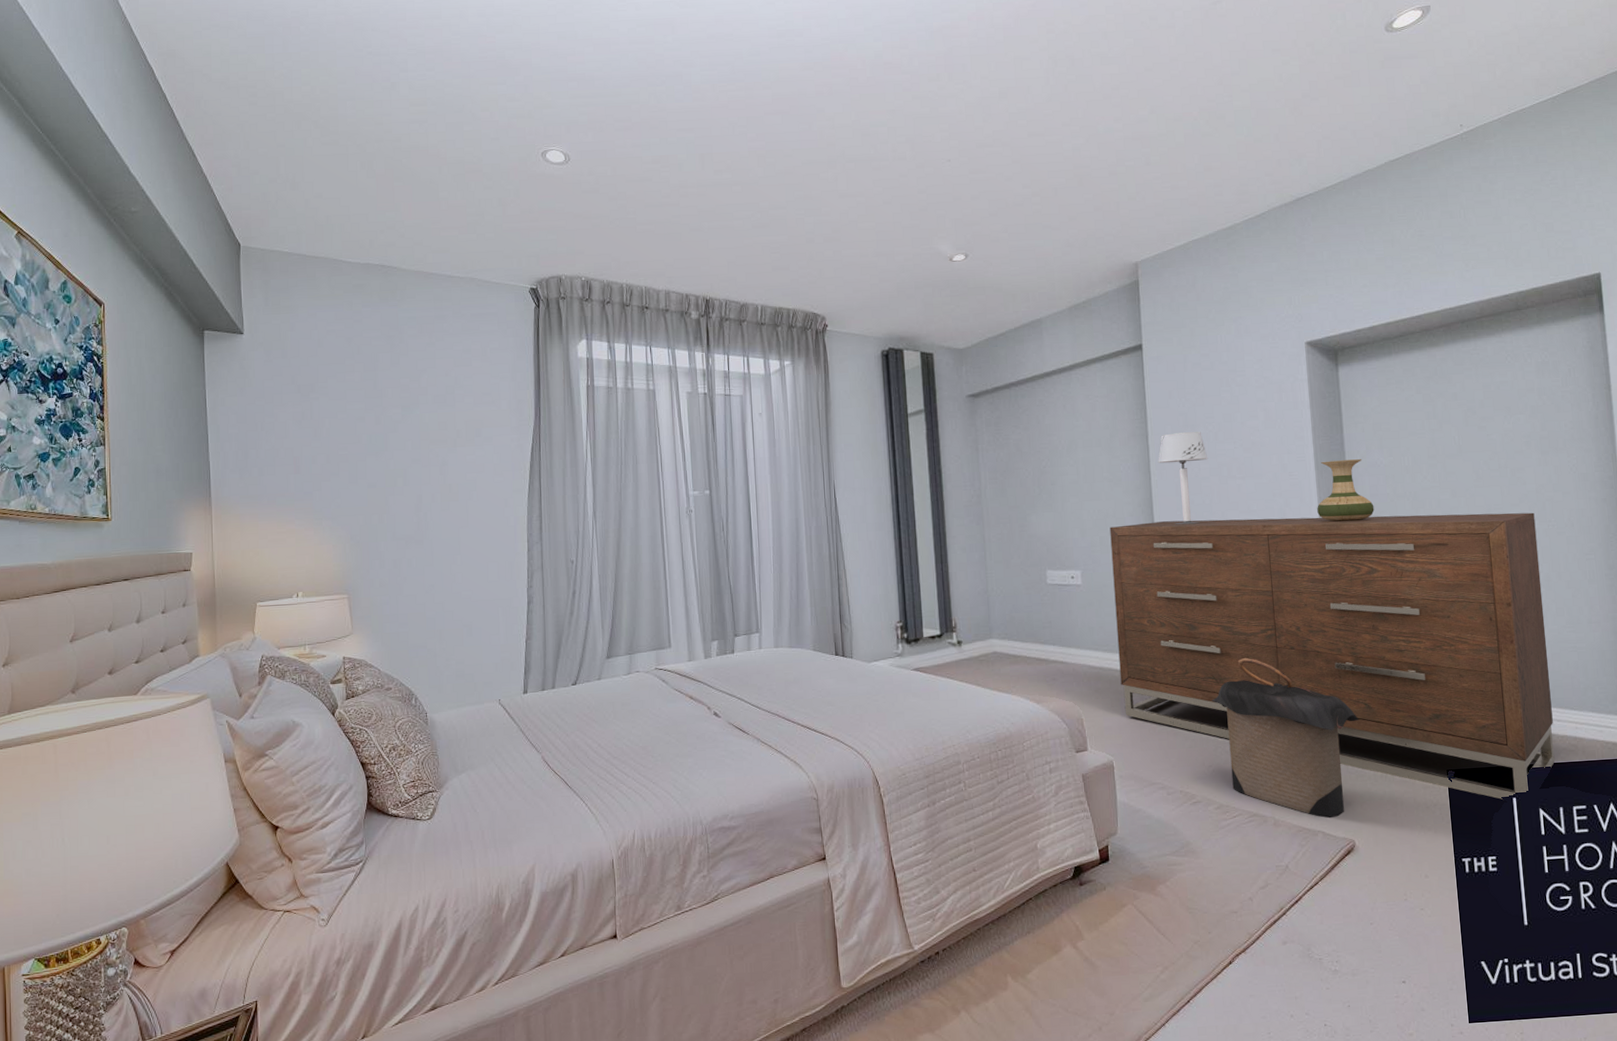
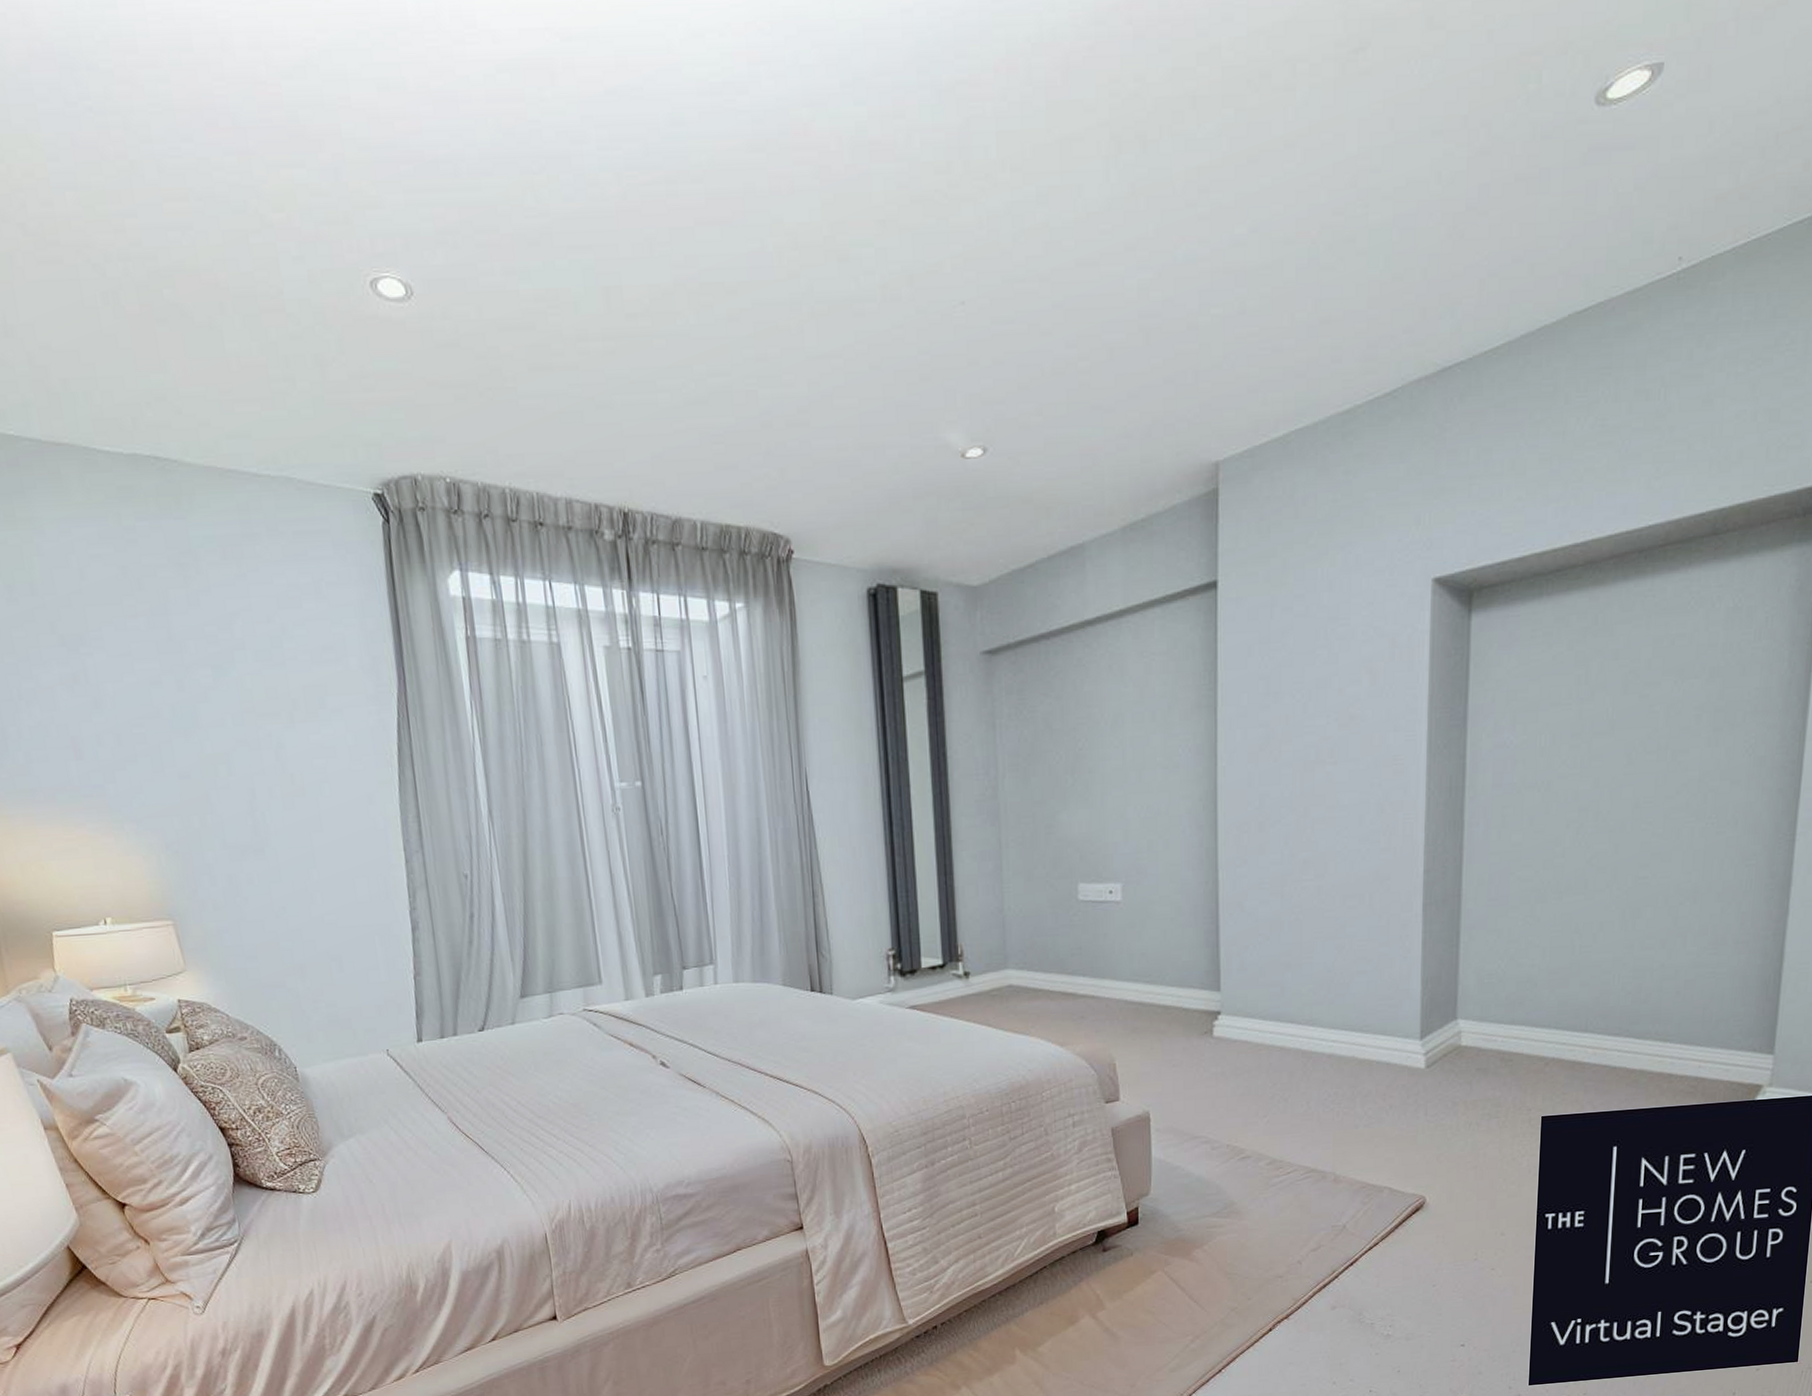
dresser: present [1109,512,1555,799] -> none [1161,807,1692,1149]
table lamp: present [1158,432,1208,525] -> none [1228,702,1293,825]
laundry hamper: present [1211,657,1359,819] -> none [1272,988,1446,1173]
vase: present [1317,459,1374,522] -> none [1424,738,1495,820]

